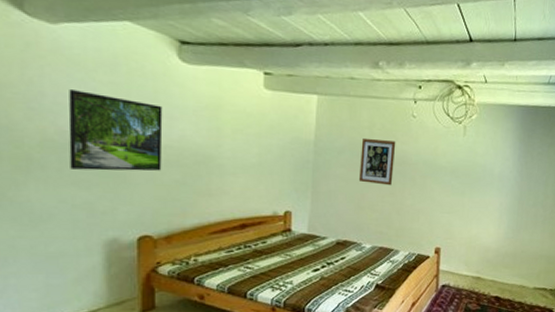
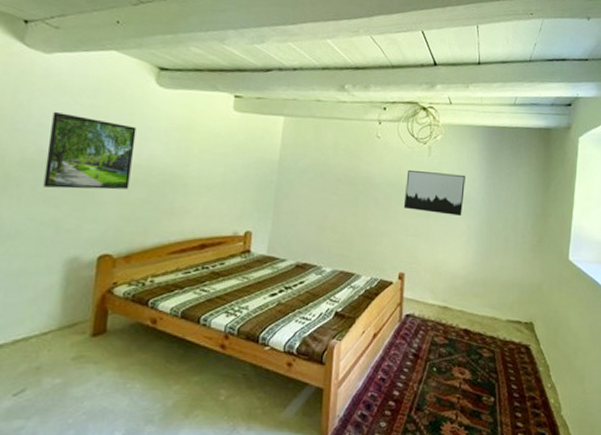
wall art: present [358,137,396,186] -> none [321,158,360,206]
wall art: none [439,149,499,193] -> present [403,169,466,216]

